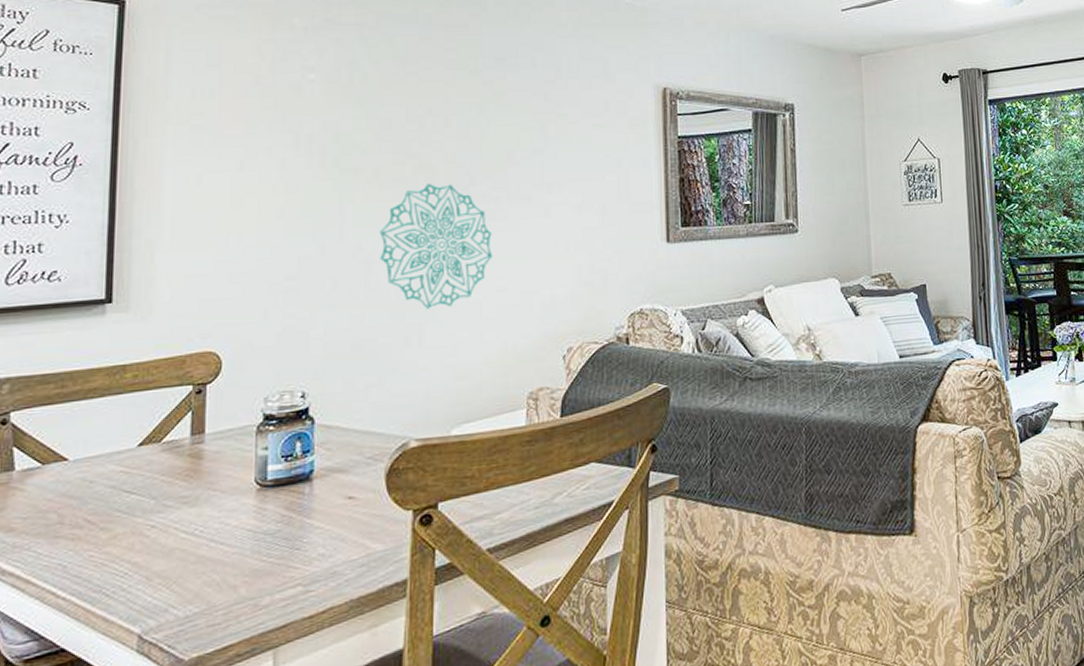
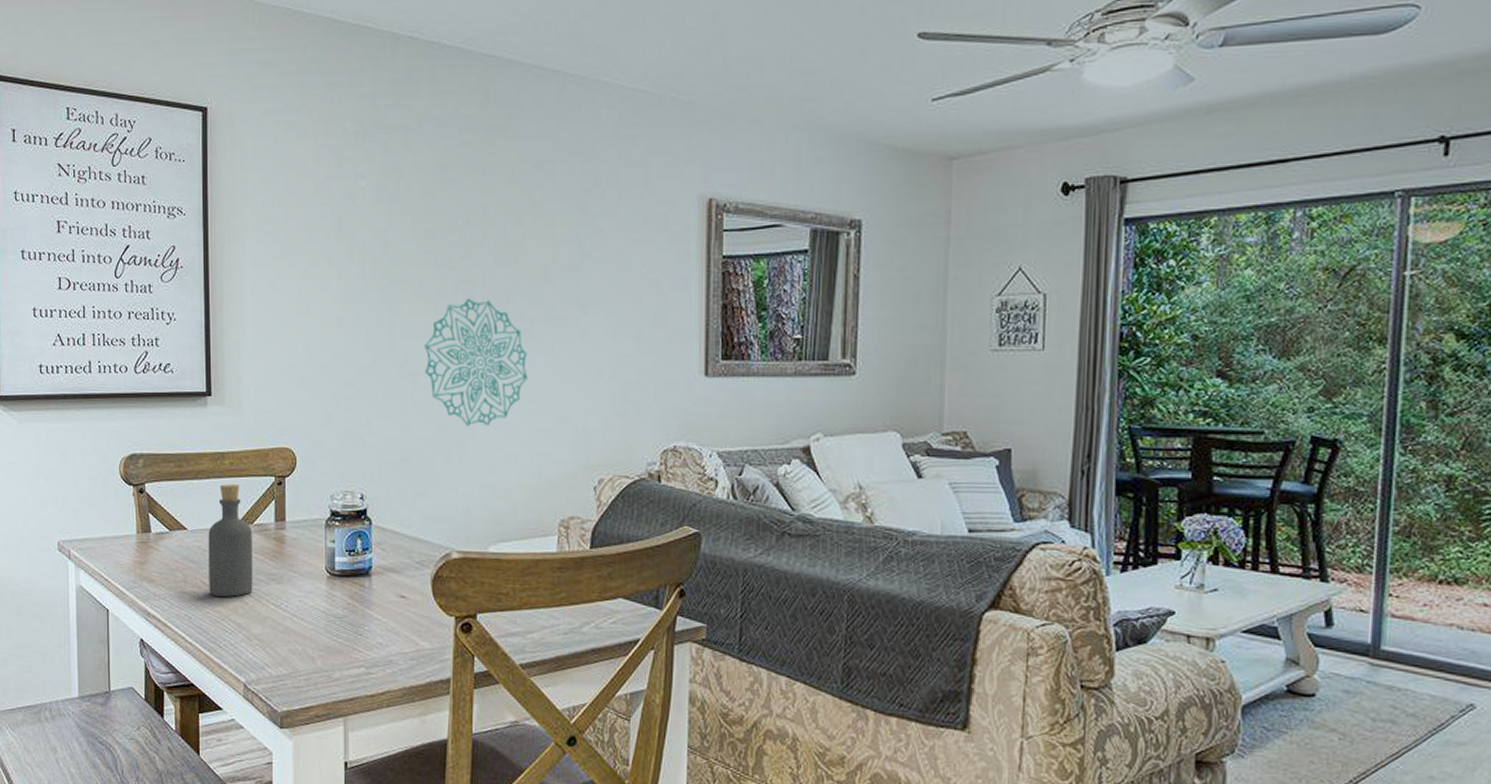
bottle: none [95,399,159,535] -> present [208,484,253,597]

